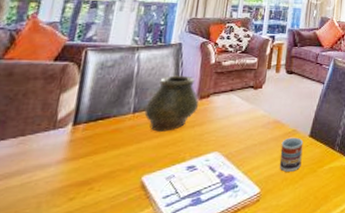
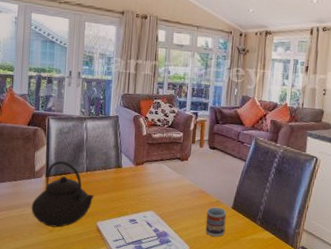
teapot: none [43,102,141,193] -> present [31,160,94,228]
vase: present [144,75,199,132] -> none [94,143,136,190]

